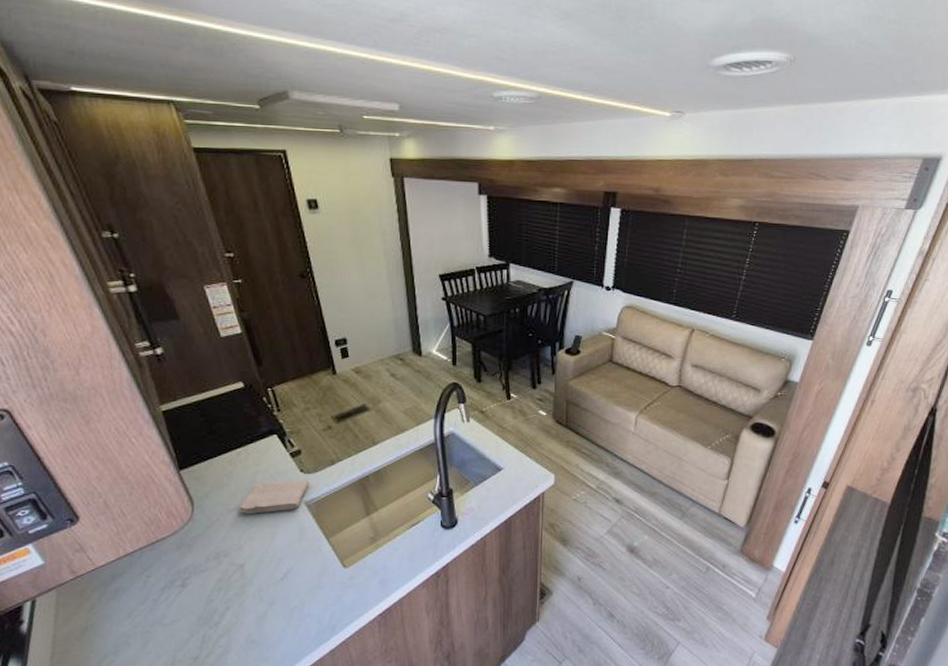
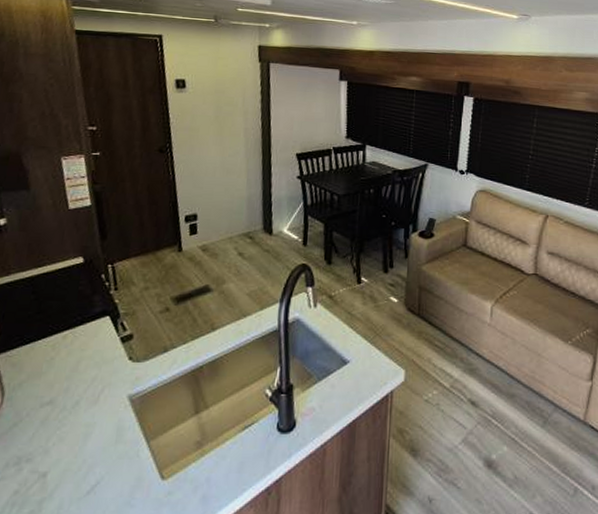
washcloth: present [239,480,310,514] -> none [53,369,138,409]

